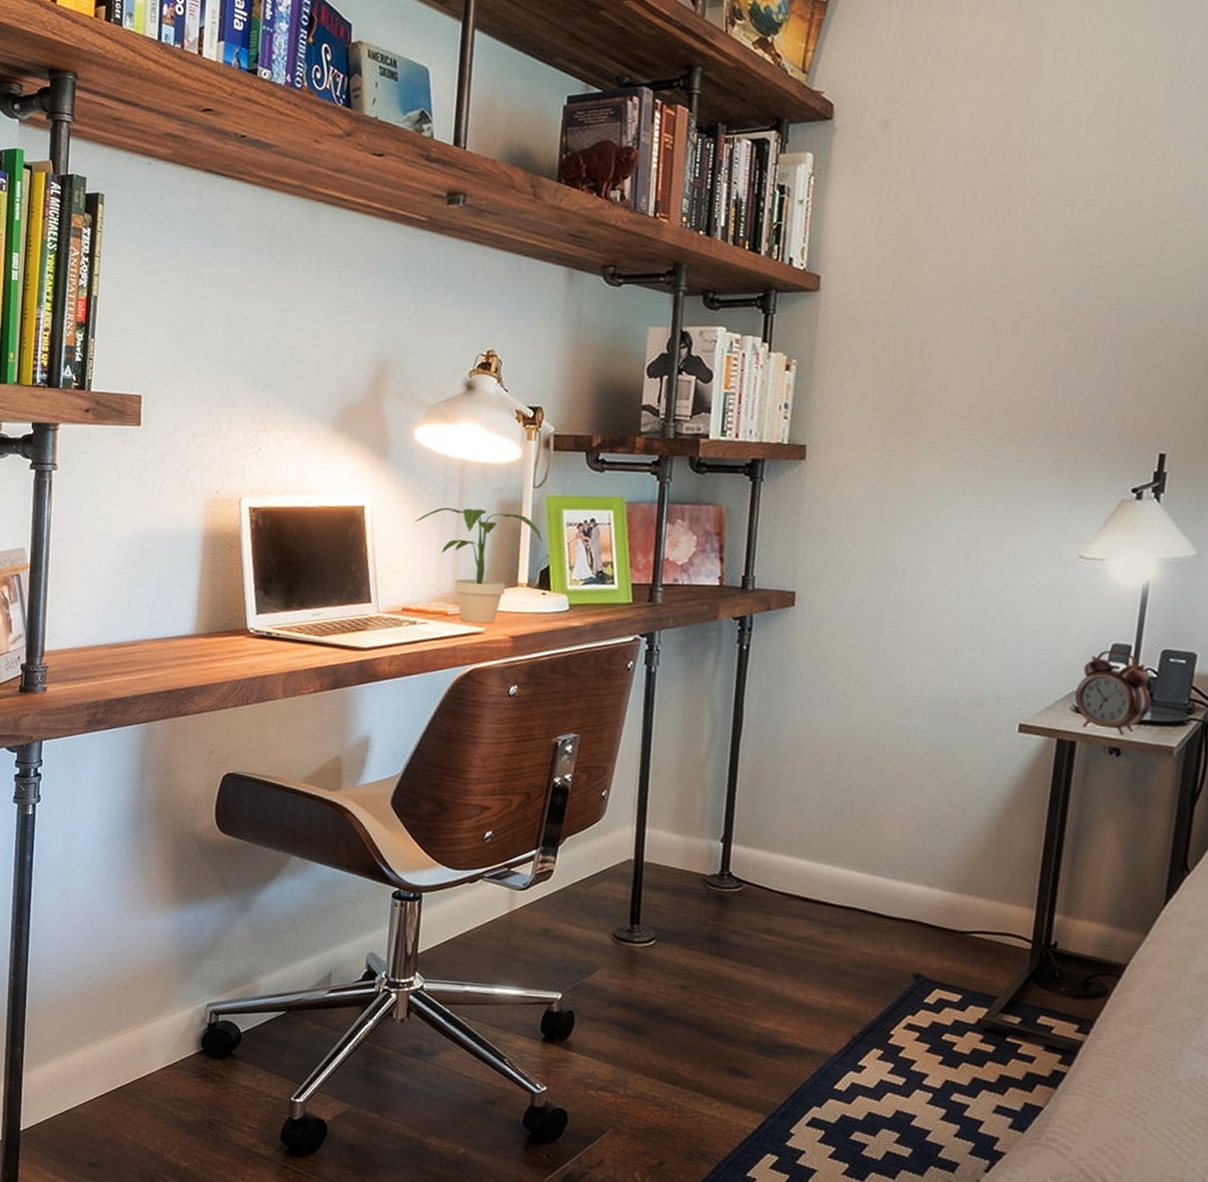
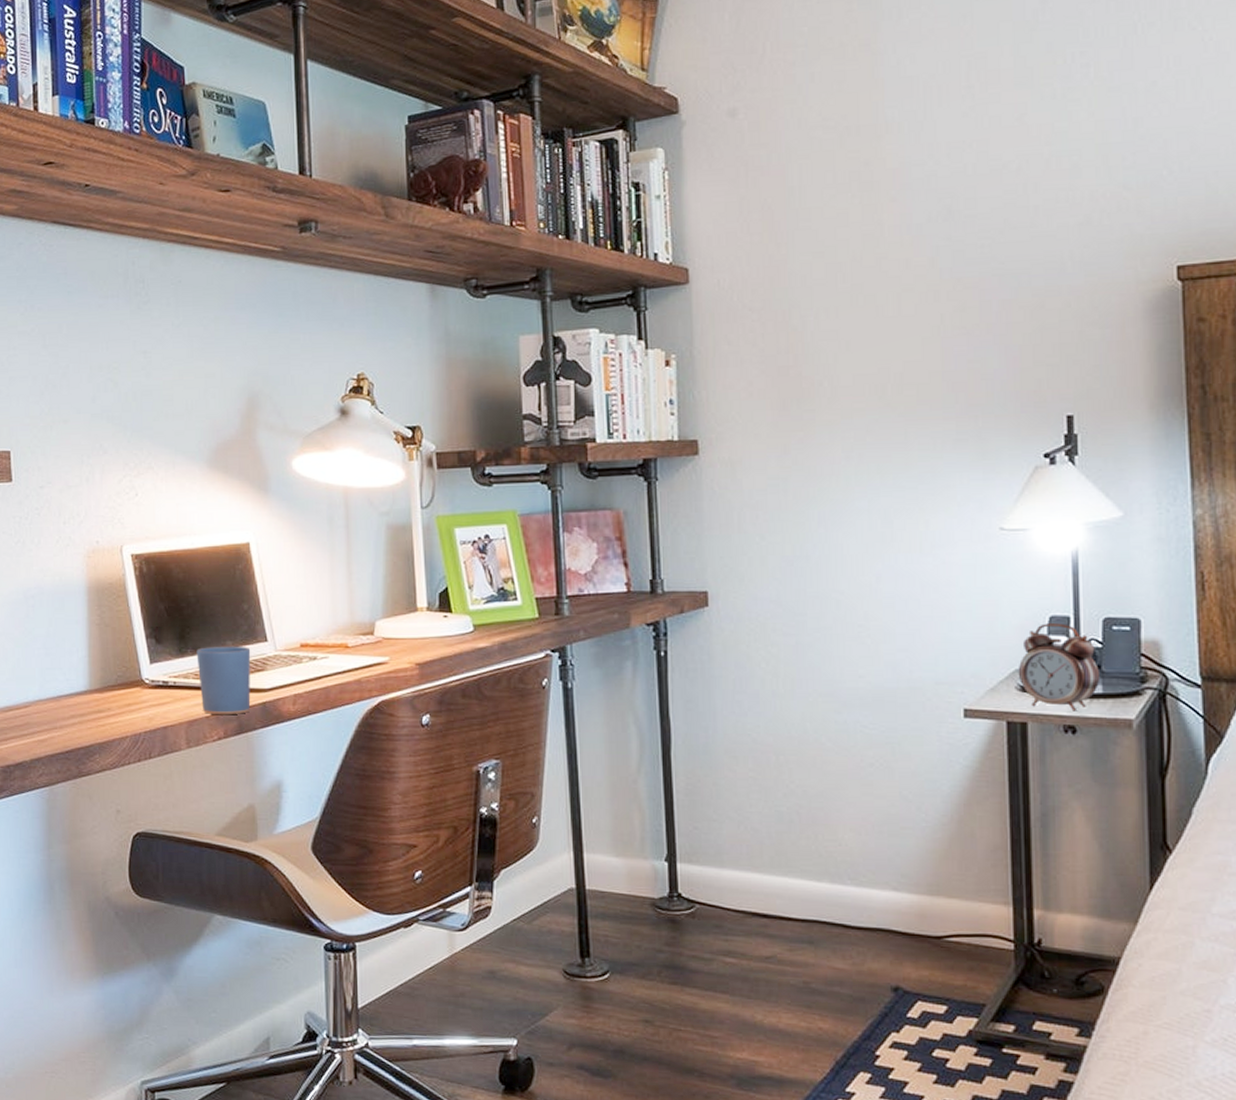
mug: none [301,603,354,670] -> present [196,646,251,715]
potted plant: present [414,507,544,625] -> none [303,535,439,654]

